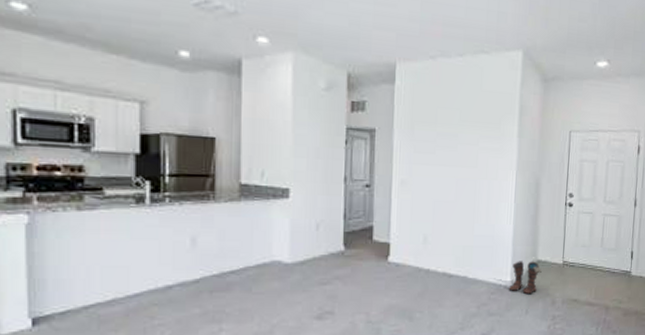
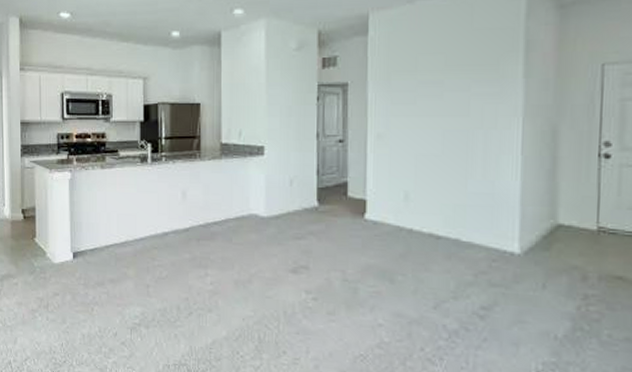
boots: present [509,261,542,295] -> none [517,224,565,266]

